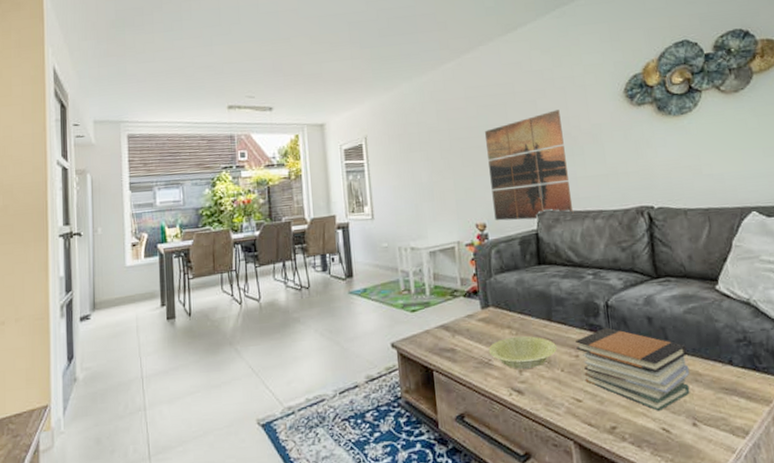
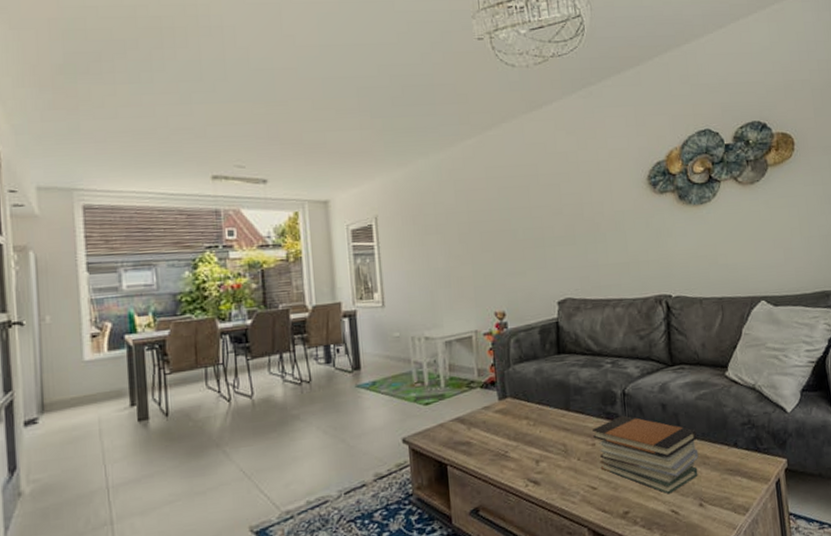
wall art: present [485,110,574,221] -> none [506,195,595,309]
bowl: present [488,335,558,369] -> none [505,426,575,460]

